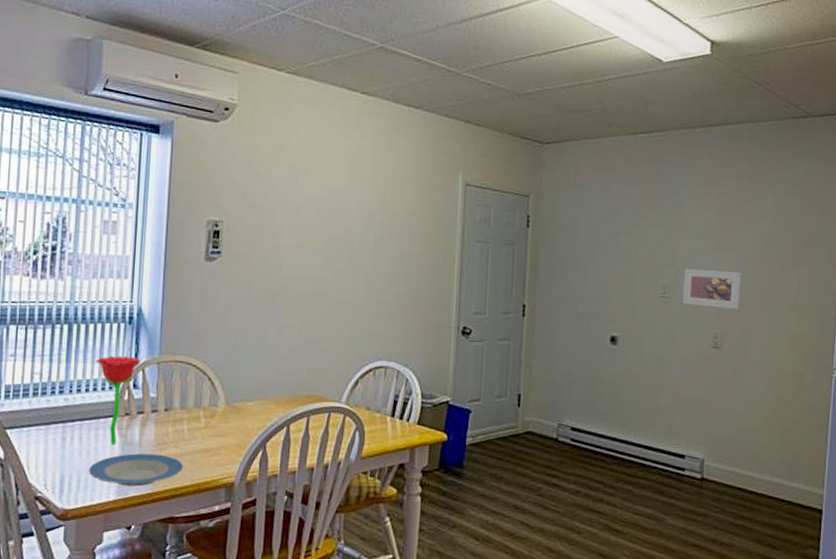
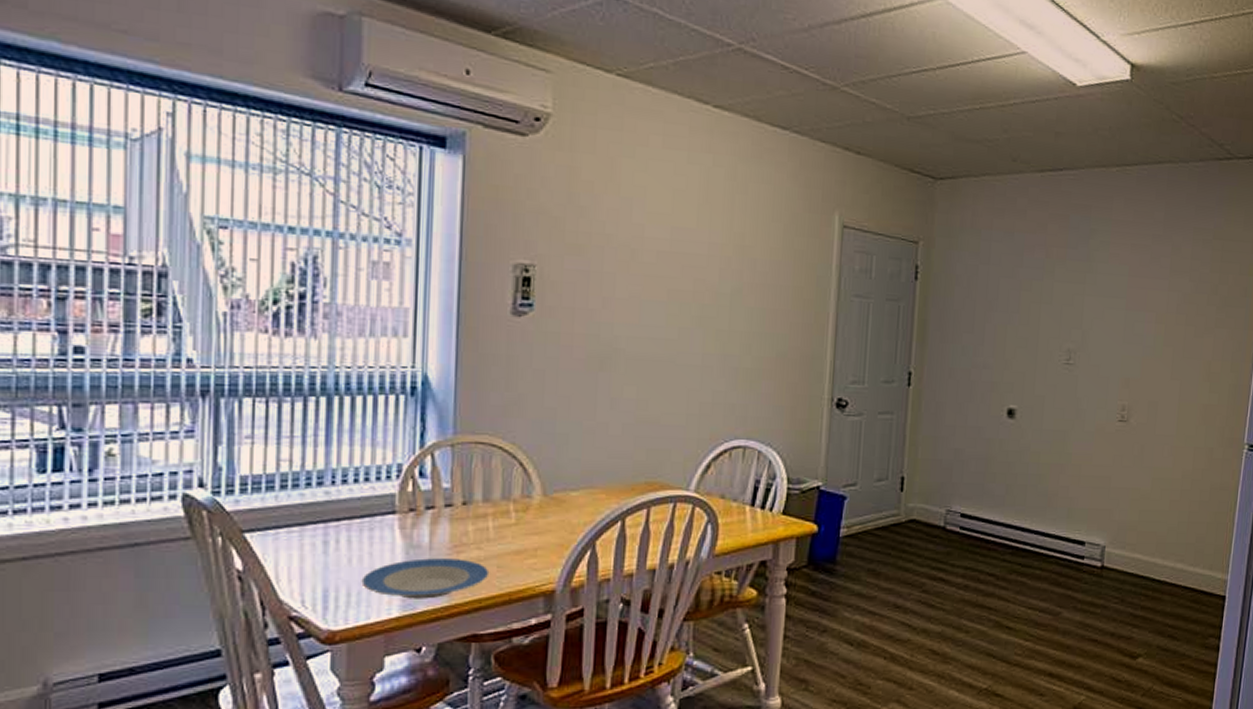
flower: present [95,355,142,445] -> none [366,436,430,548]
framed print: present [682,268,741,309] -> none [1088,331,1153,377]

